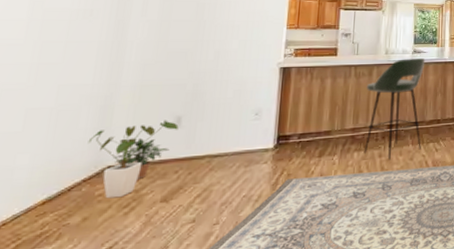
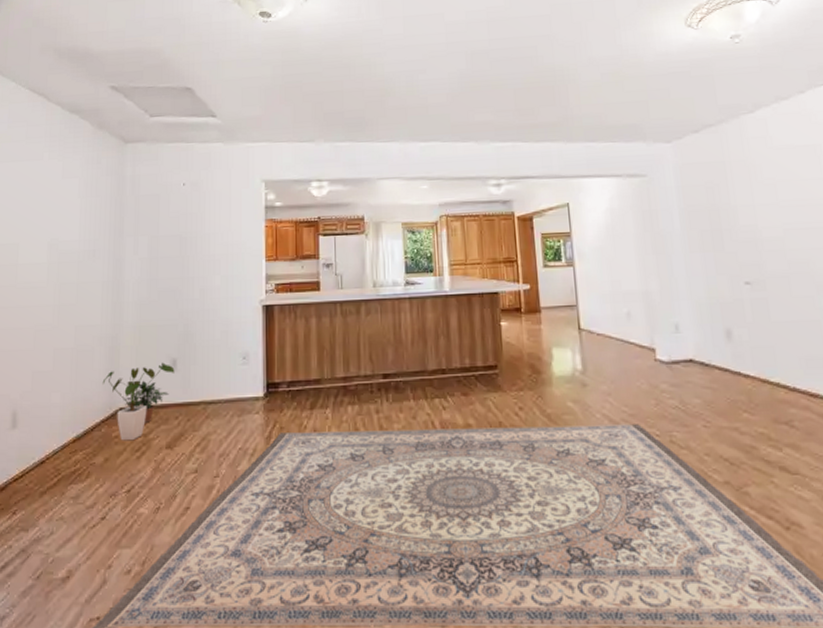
bar stool: present [363,58,425,161] -> none [354,291,425,418]

